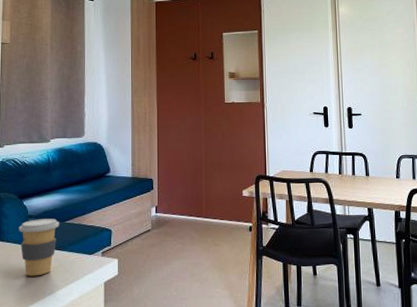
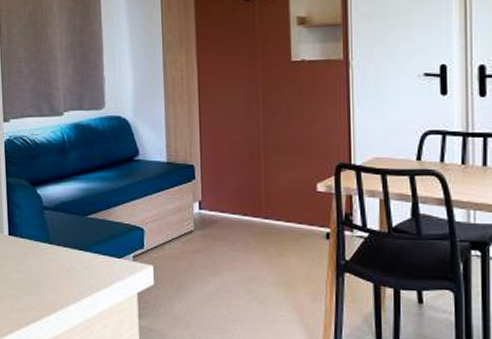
coffee cup: present [19,218,60,277] -> none [33,211,81,280]

